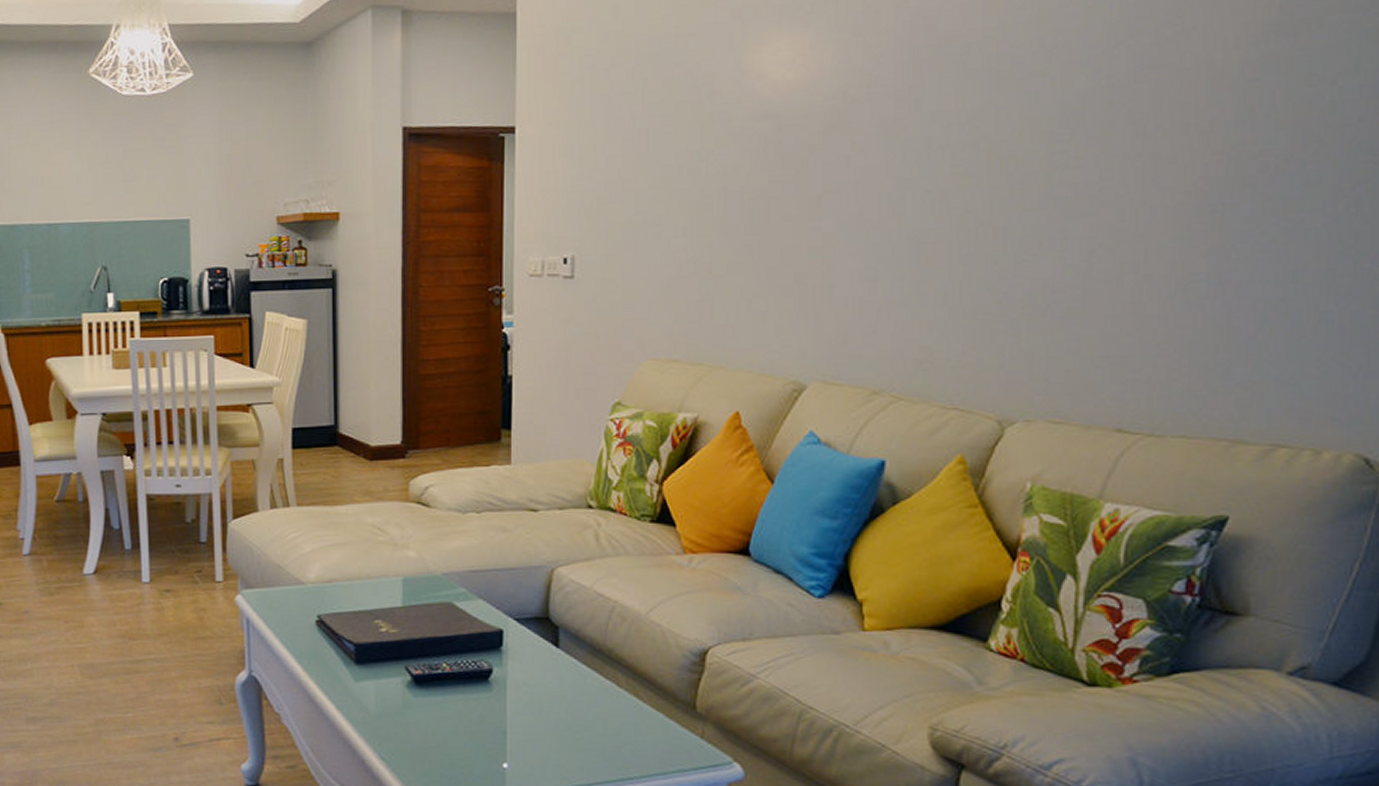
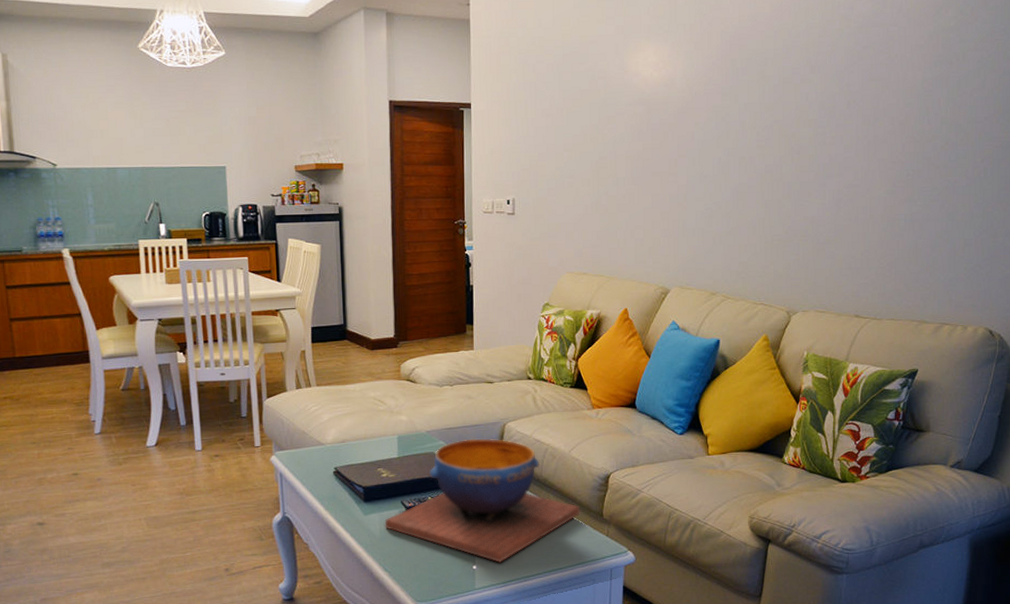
decorative bowl: none [382,586,661,764] -> present [384,438,580,564]

